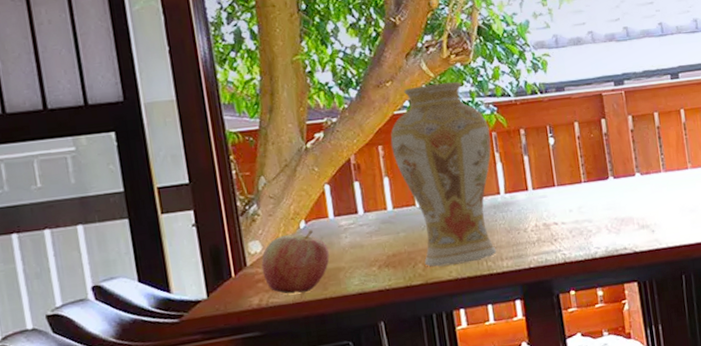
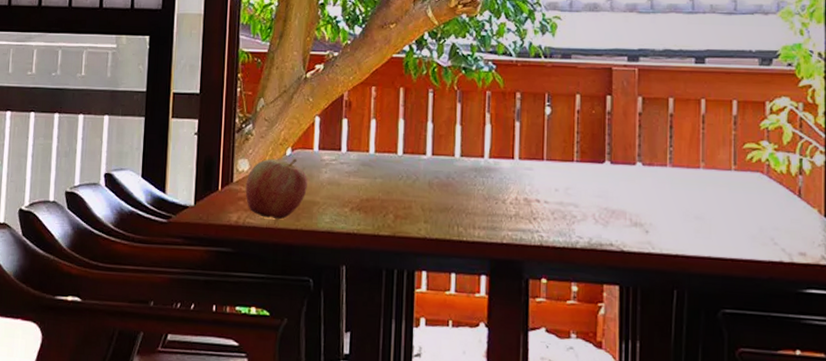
vase: present [390,82,497,267] -> none [384,32,484,224]

